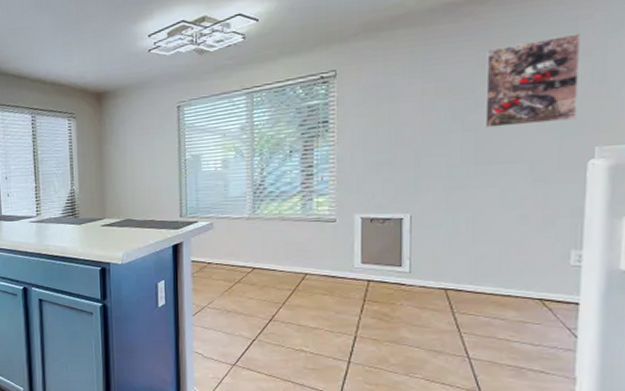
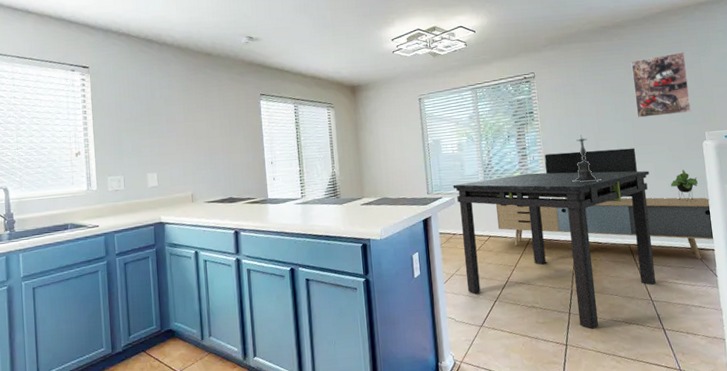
dining table: none [212,196,492,382] -> present [453,171,656,329]
media console: none [265,167,584,314] -> present [496,148,713,259]
candle holder: none [372,150,418,210] -> present [571,135,603,183]

